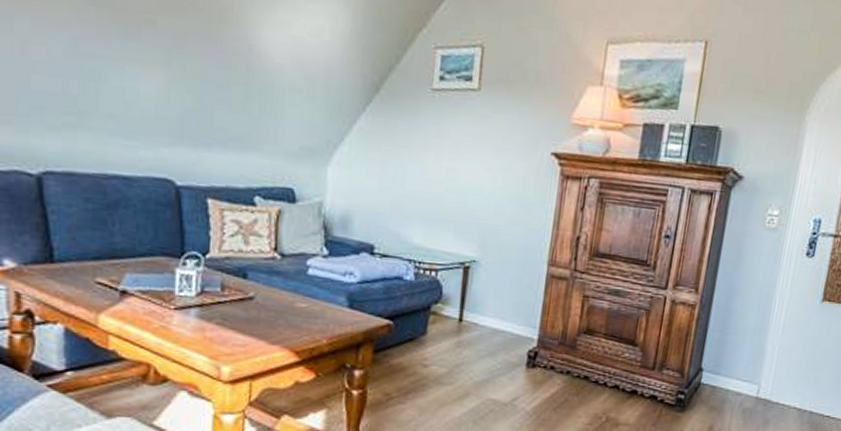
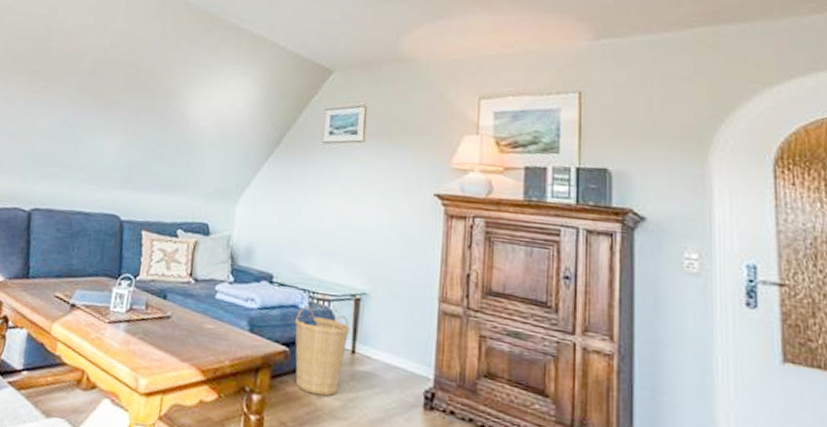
basket: none [399,277,458,365] -> present [294,305,350,396]

